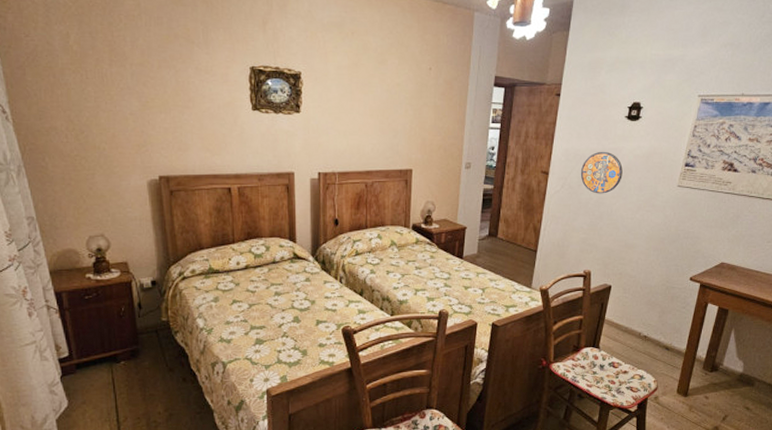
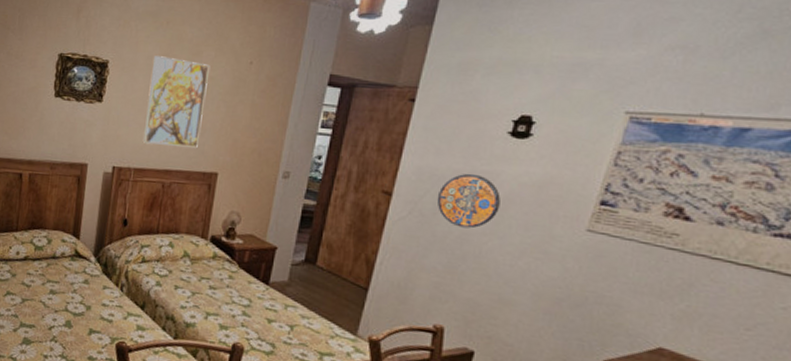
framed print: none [342,66,396,149] -> present [142,56,211,148]

